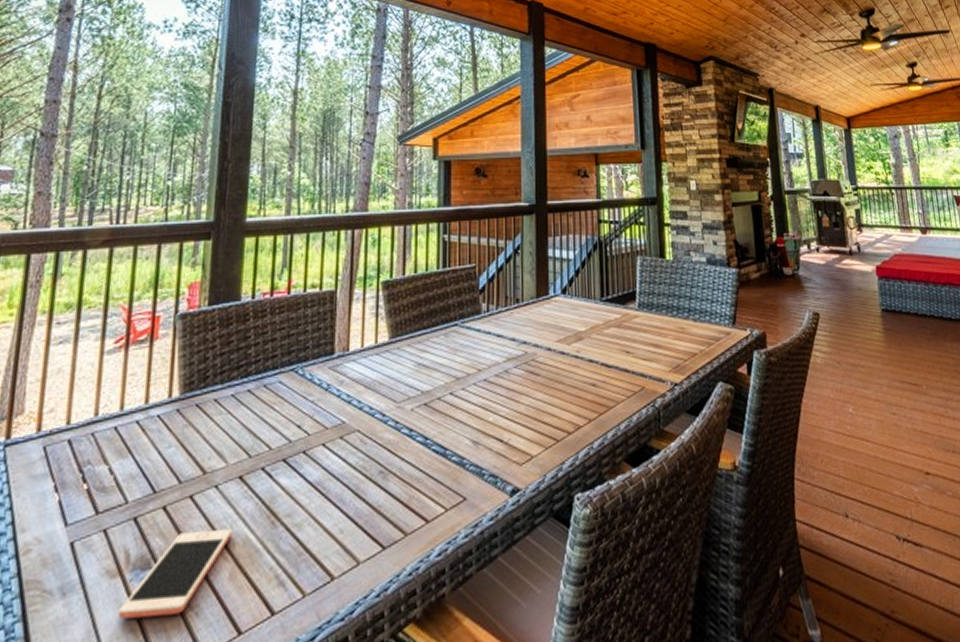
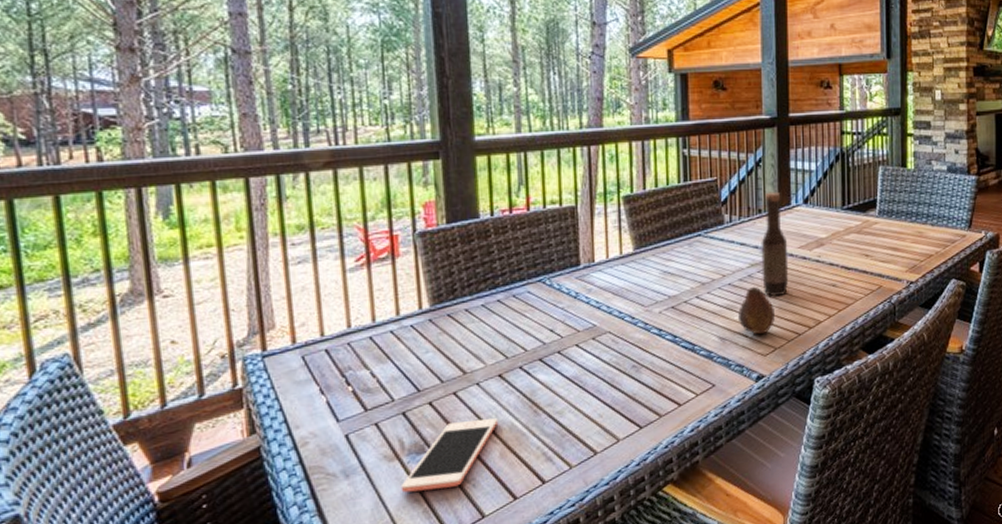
fruit: none [494,383,532,440] -> present [738,286,775,335]
bottle: none [518,280,547,395] -> present [761,191,789,296]

